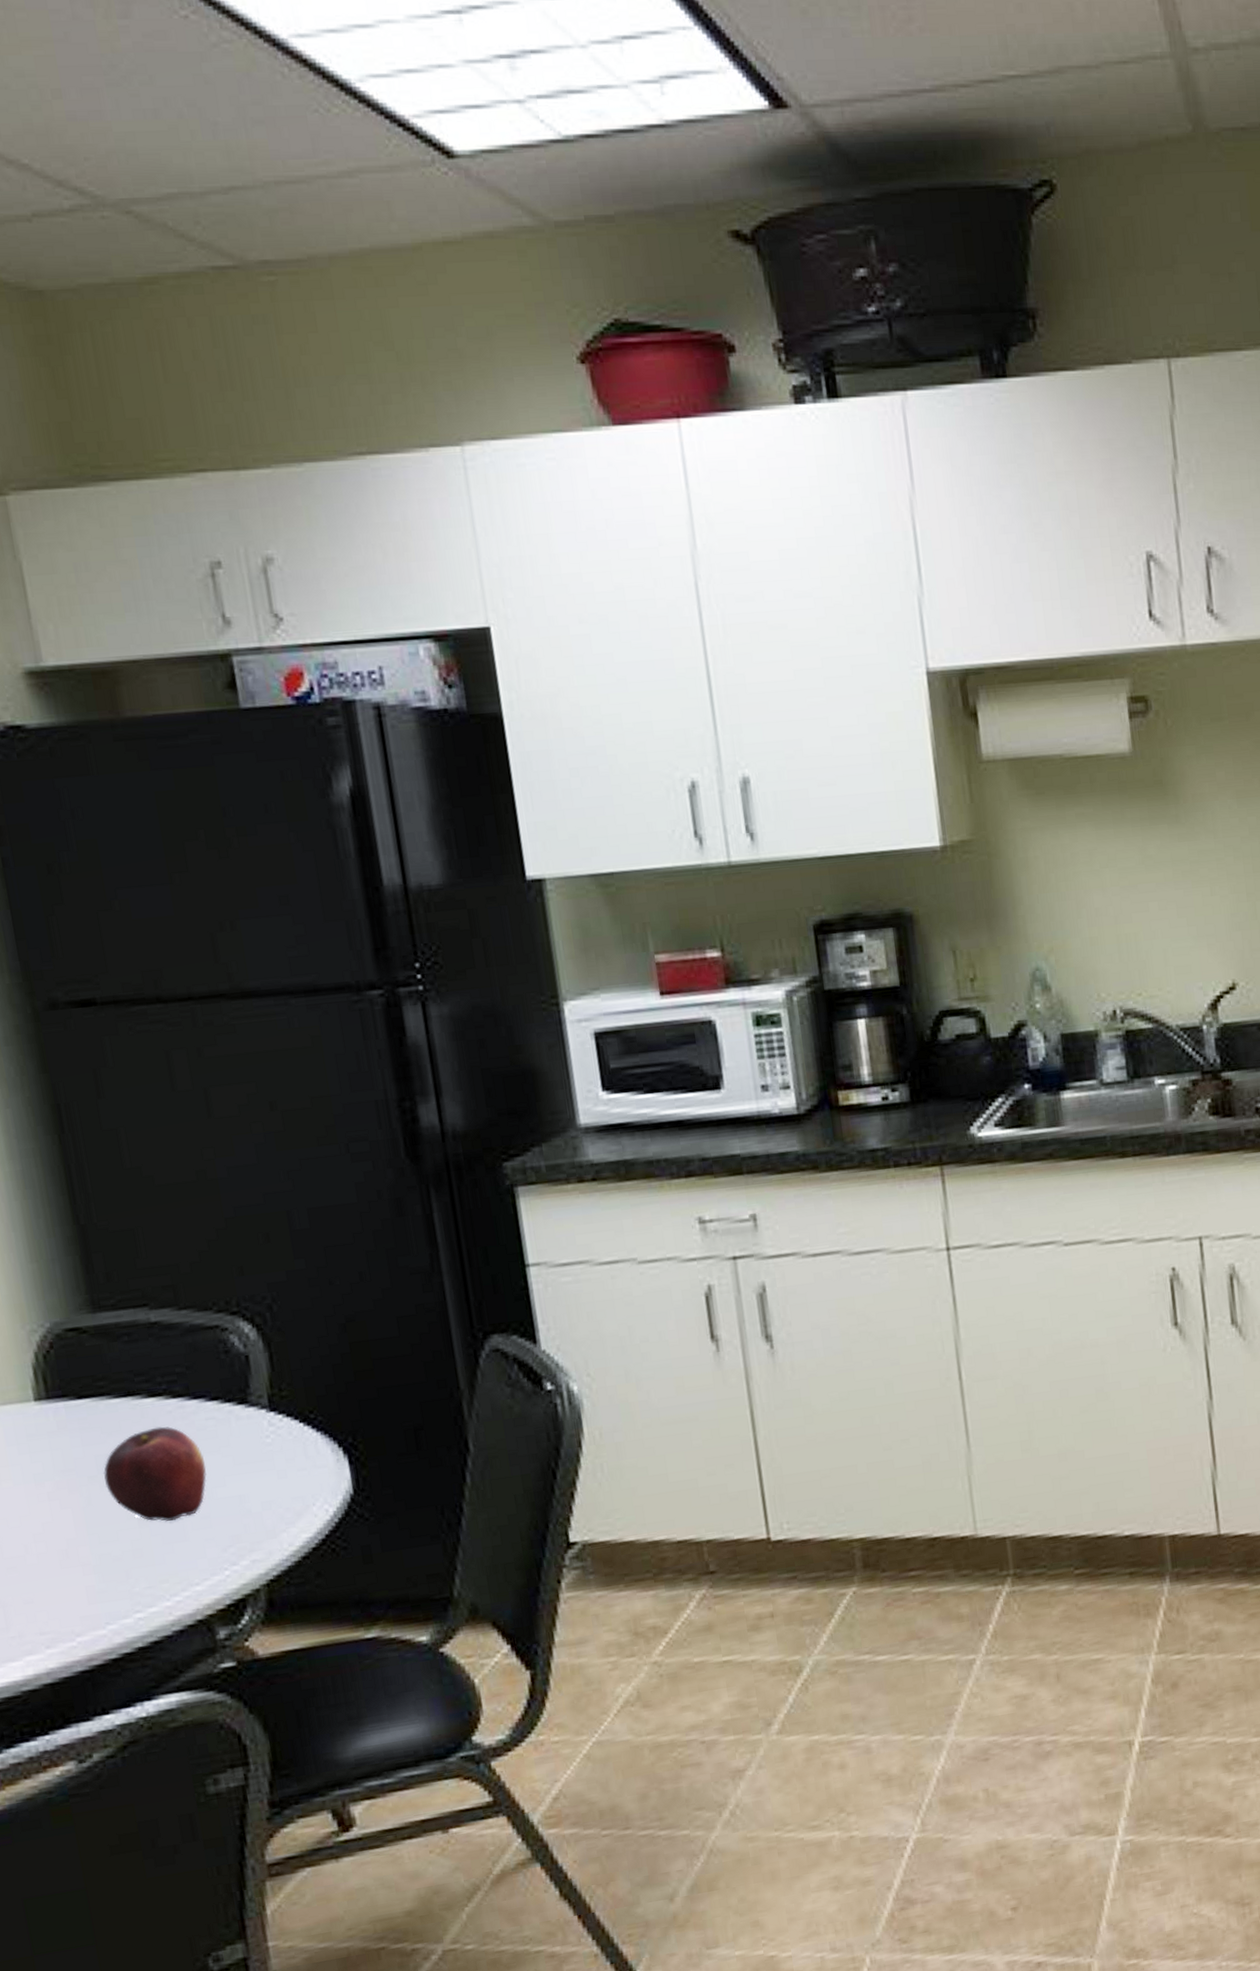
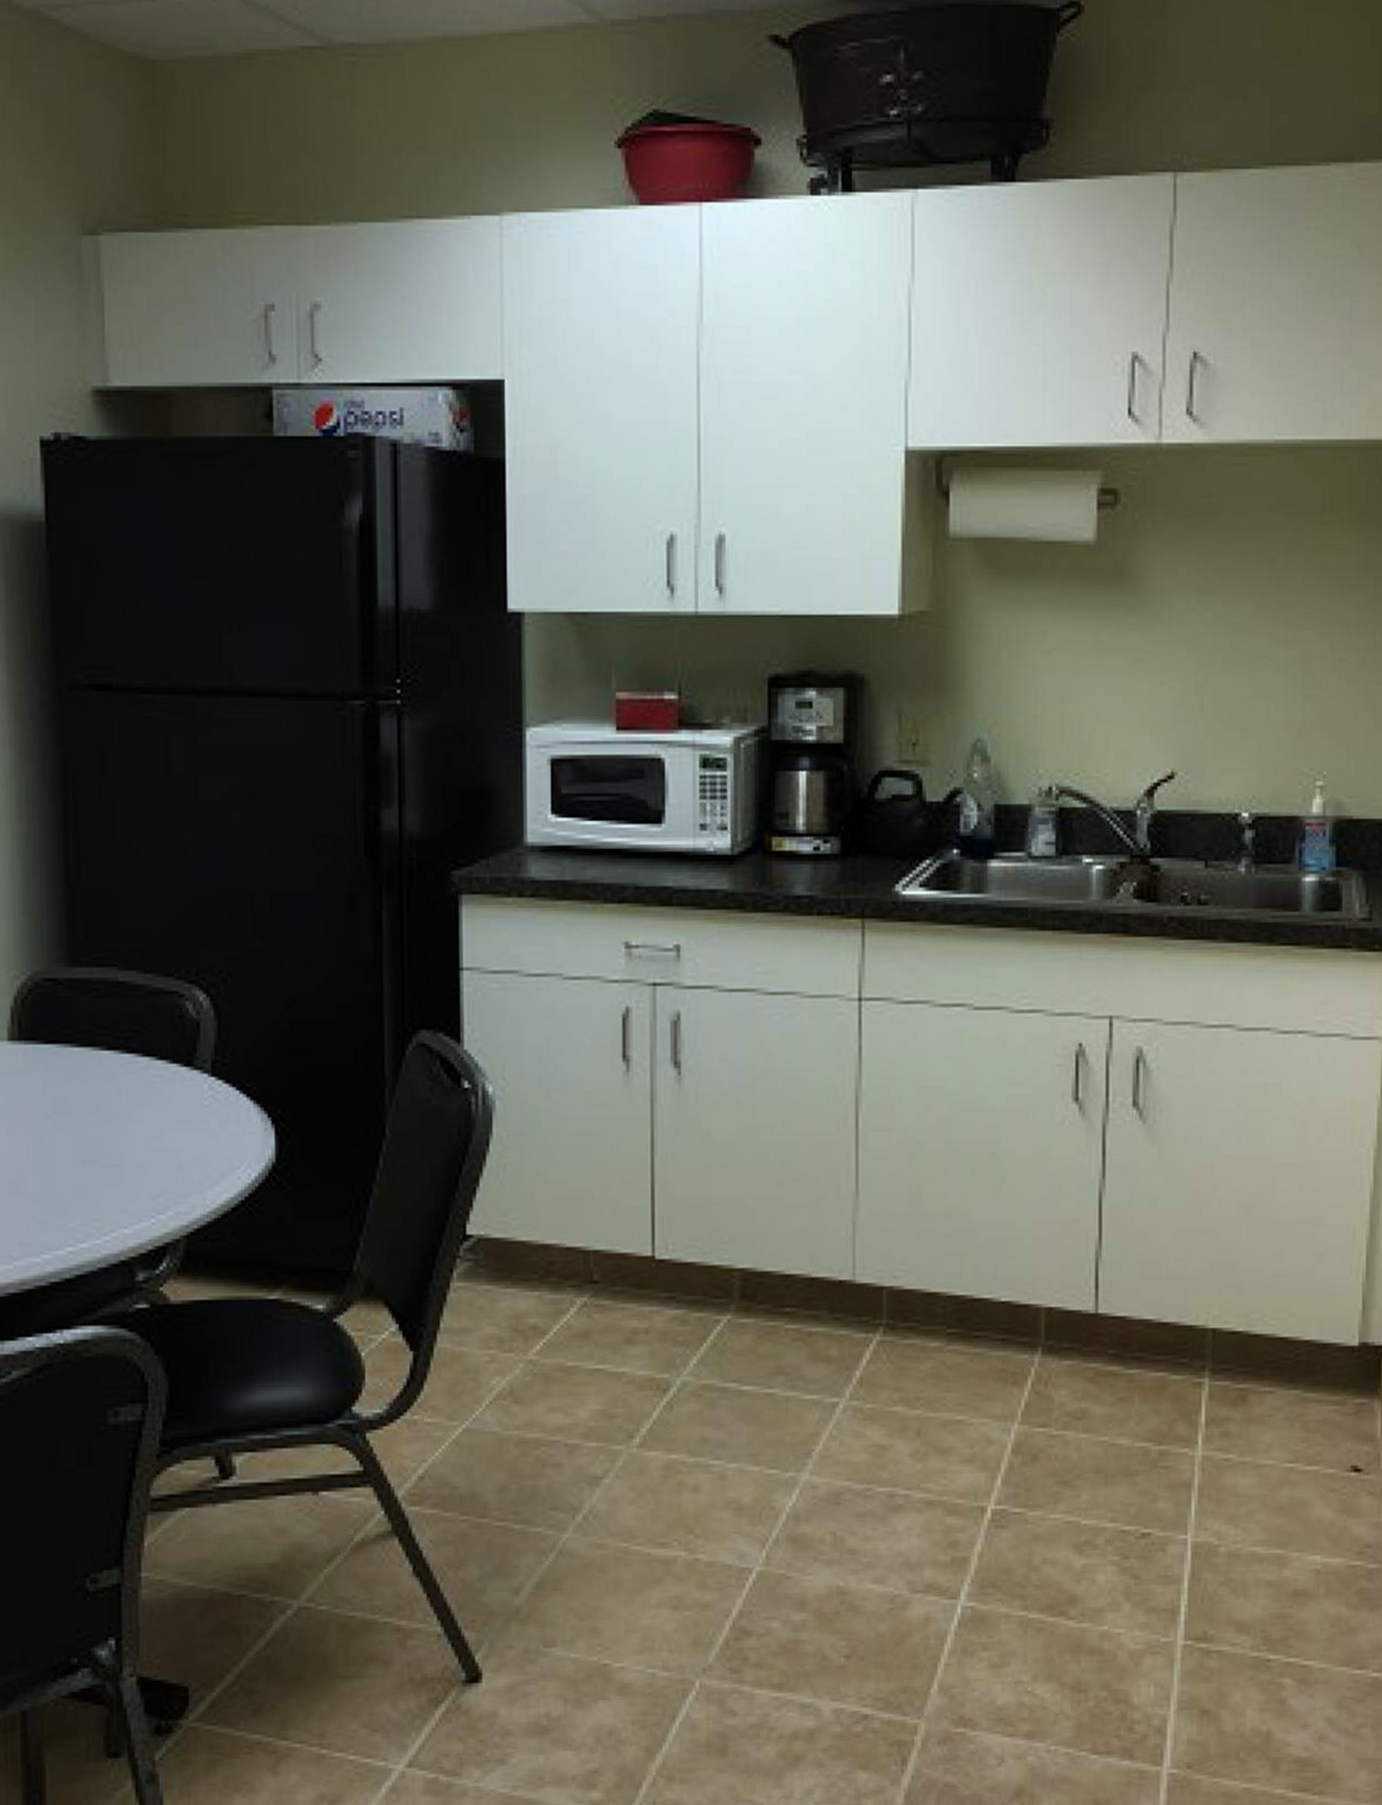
fruit: present [103,1426,207,1521] -> none [58,1078,148,1165]

